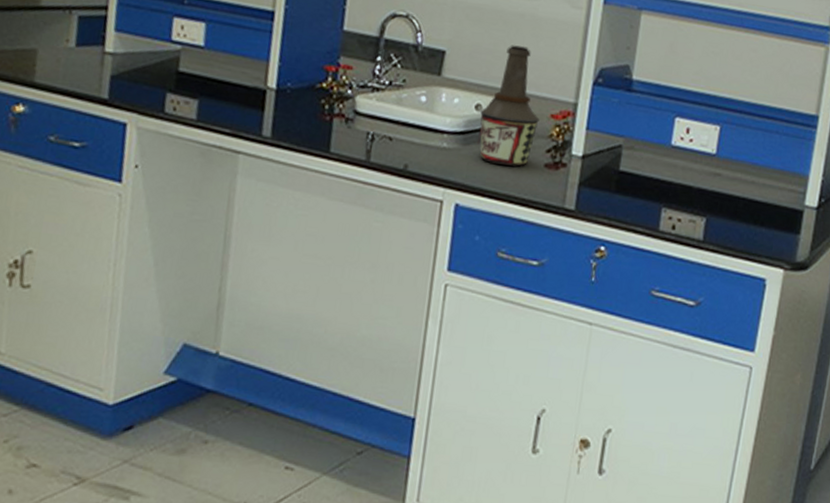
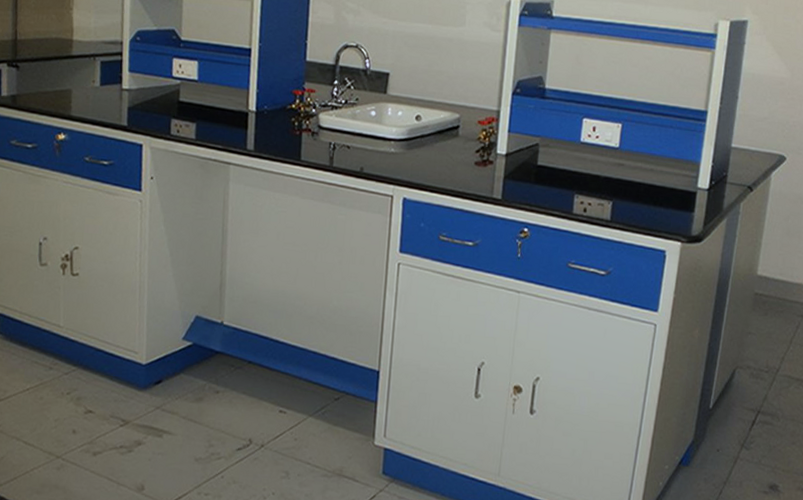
bottle: present [478,45,540,167] -> none [419,65,469,165]

